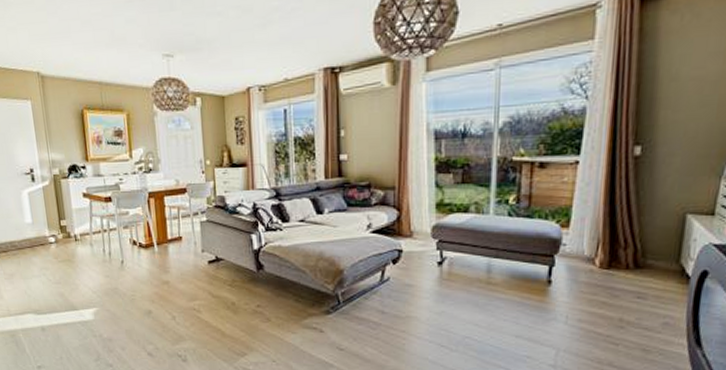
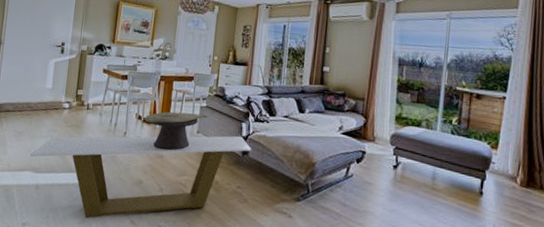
coffee table: none [26,249,268,356] -> present [29,136,252,219]
decorative bowl: none [140,229,211,275] -> present [144,111,208,151]

